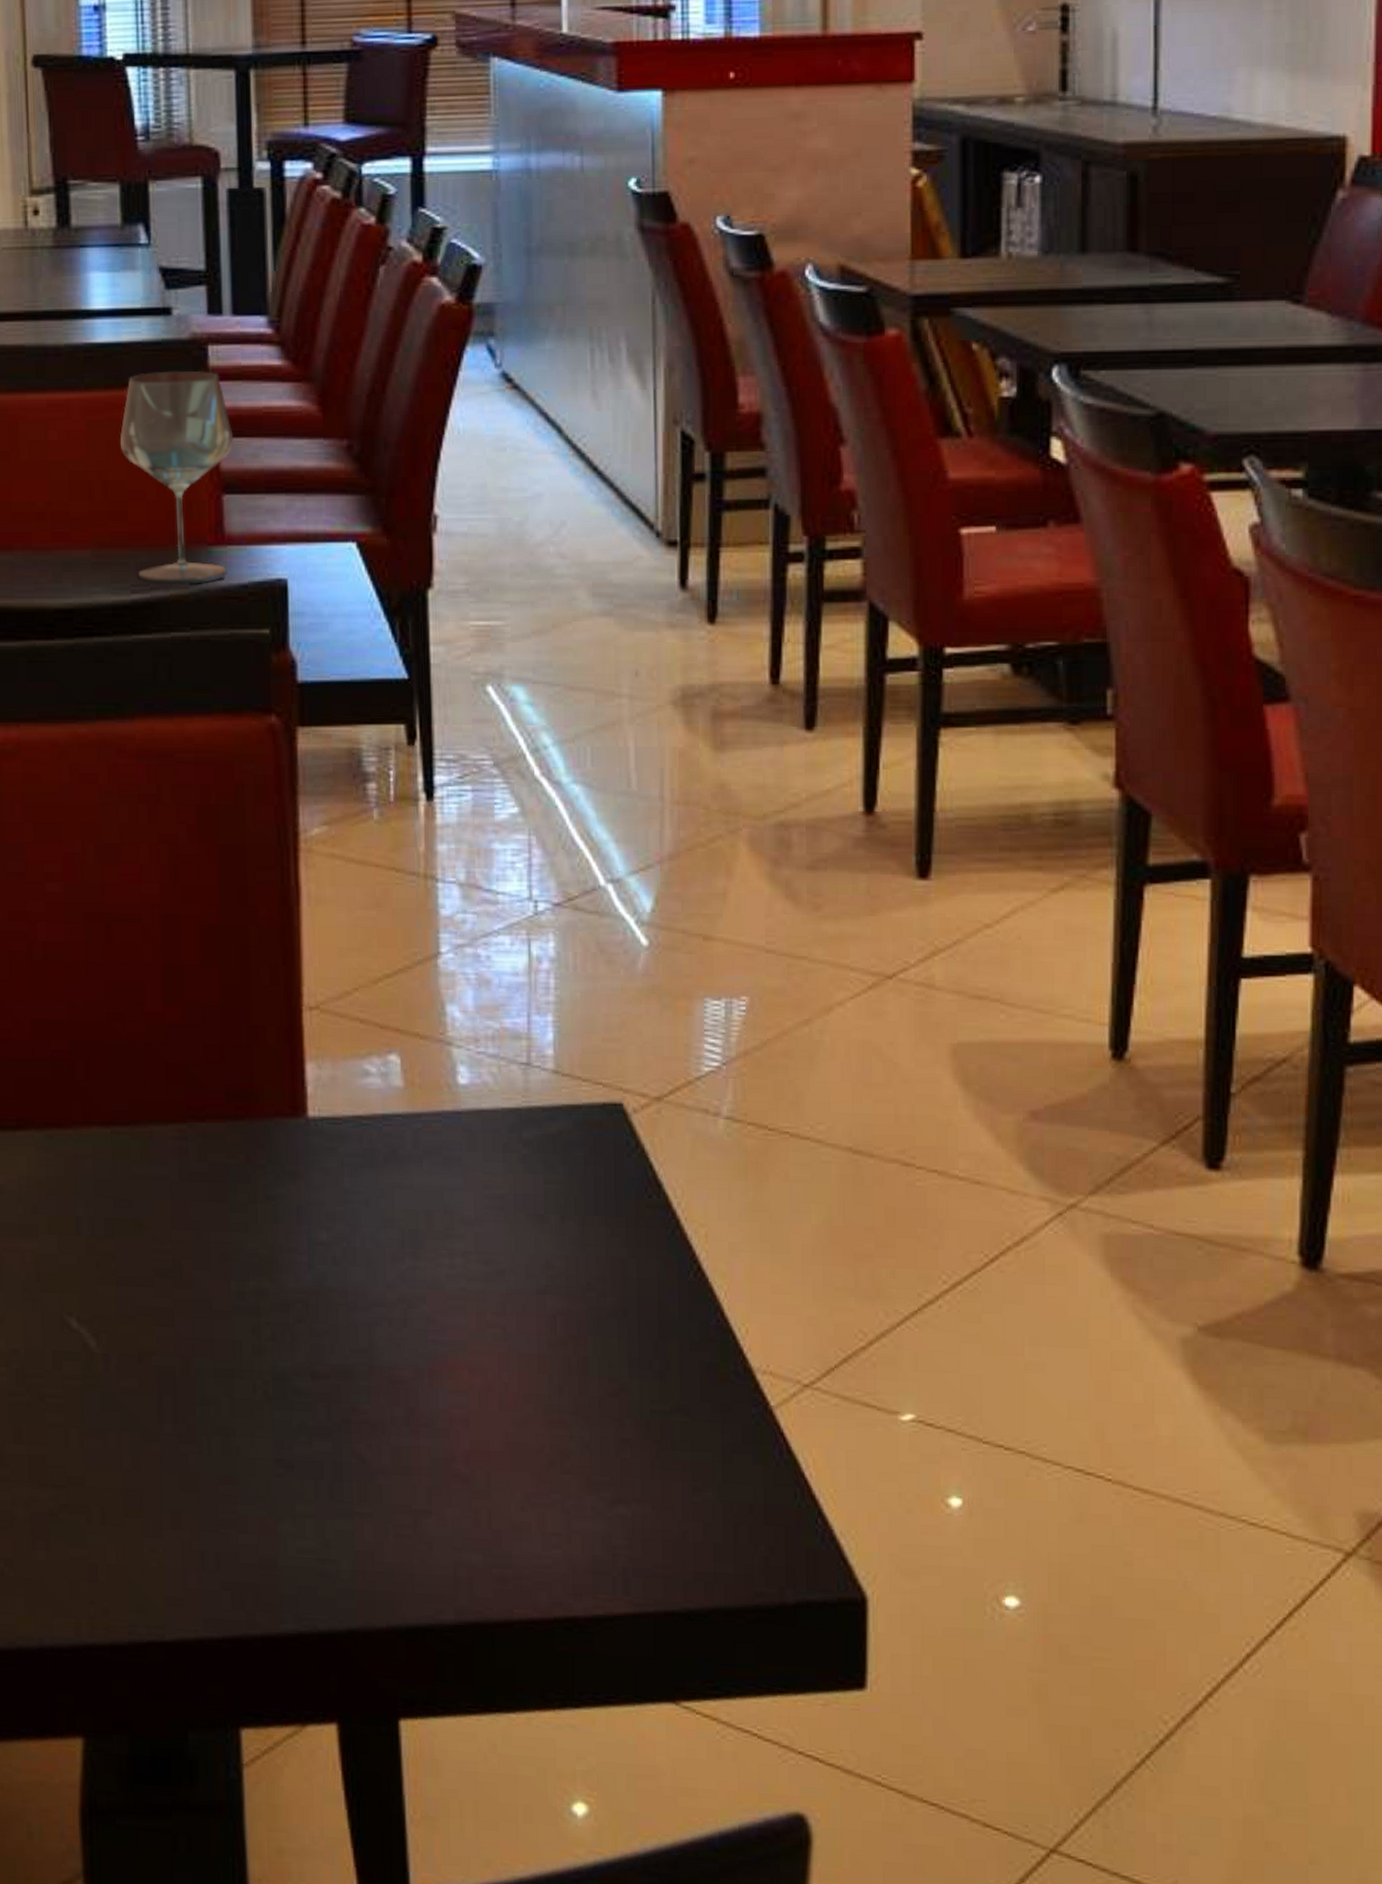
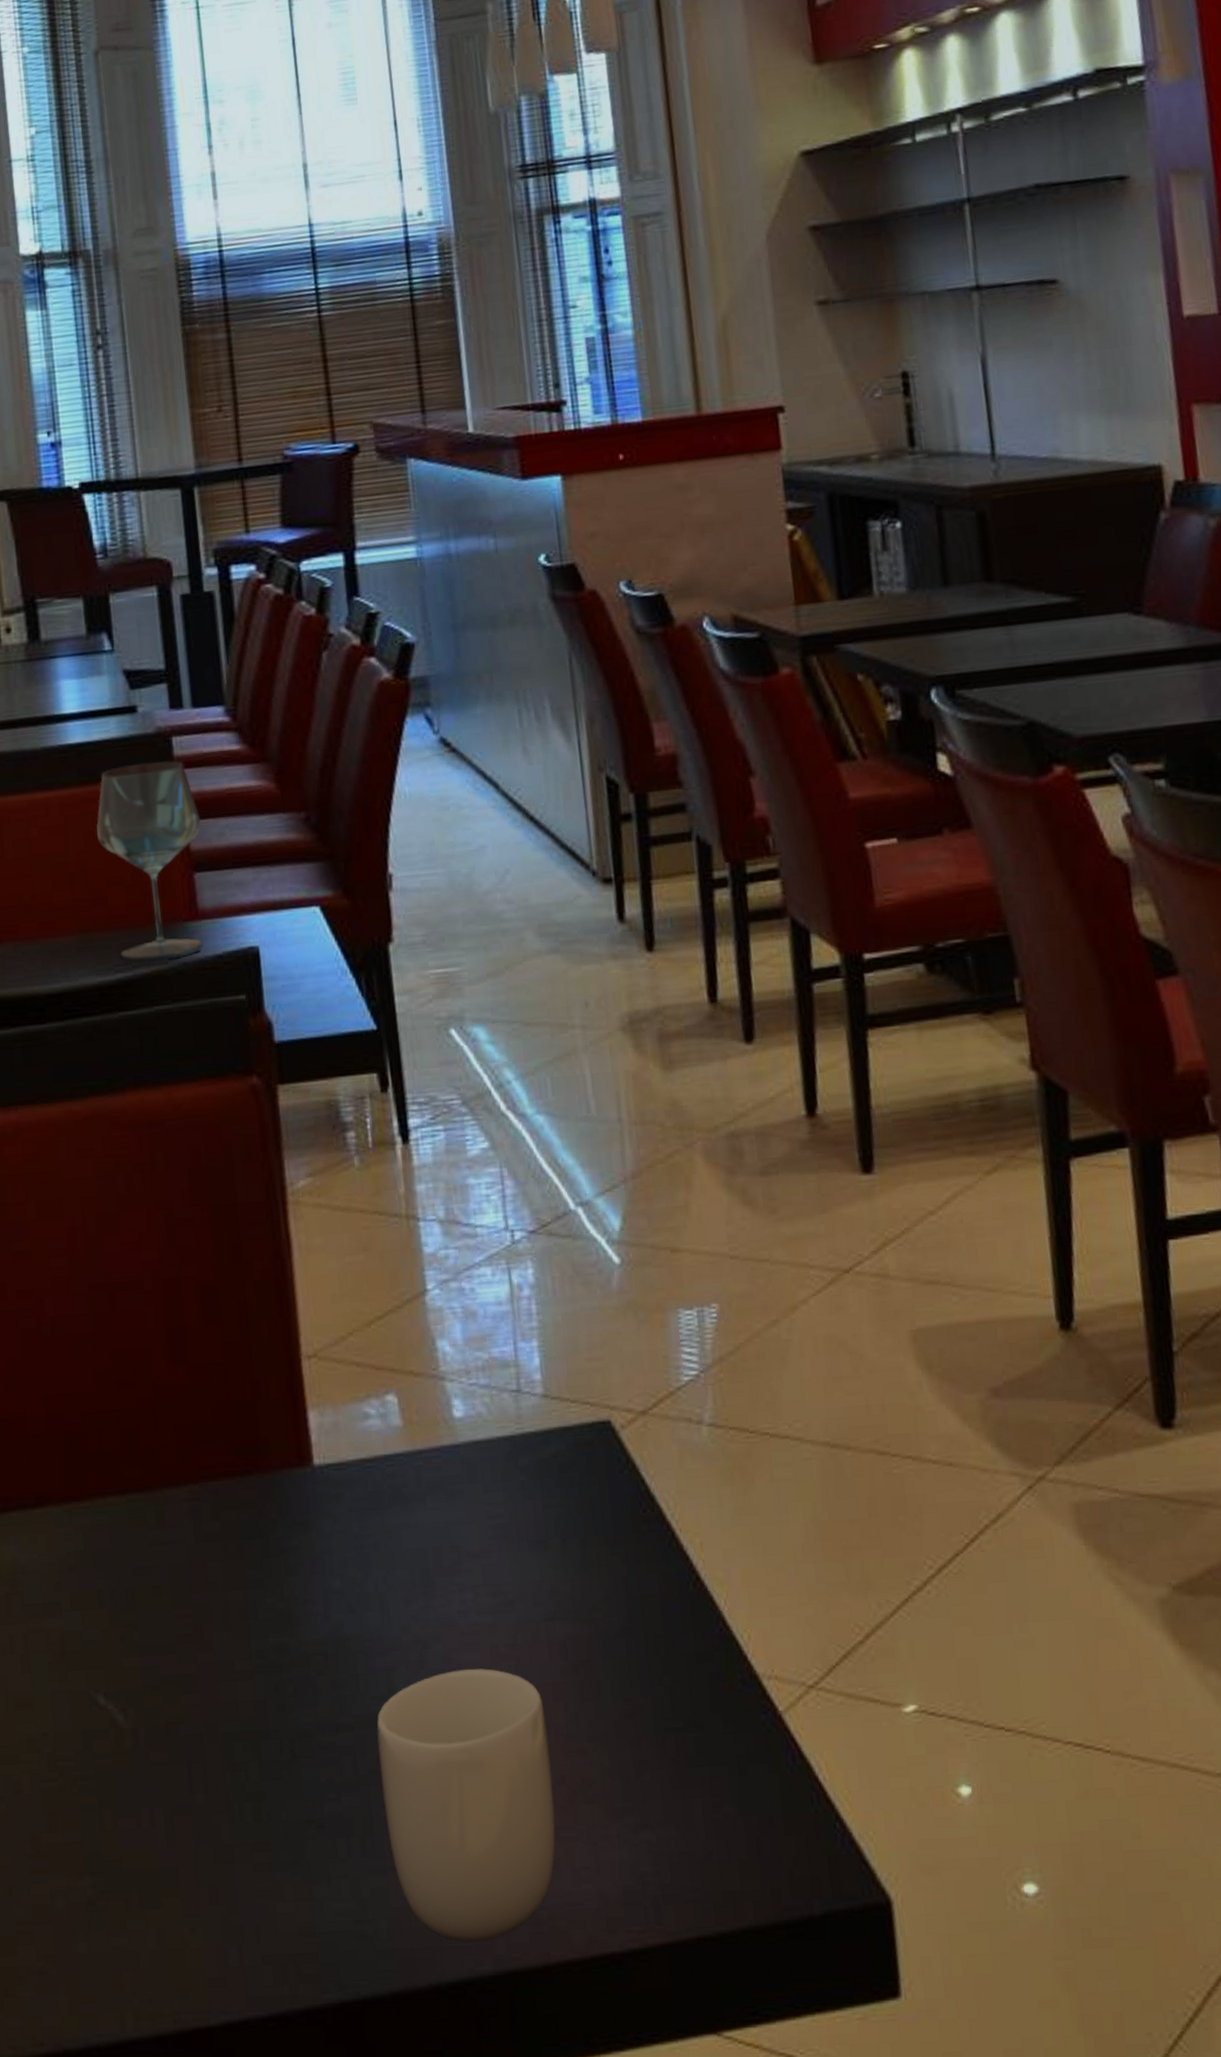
cup: none [353,1331,531,1592] -> present [376,1668,556,1942]

